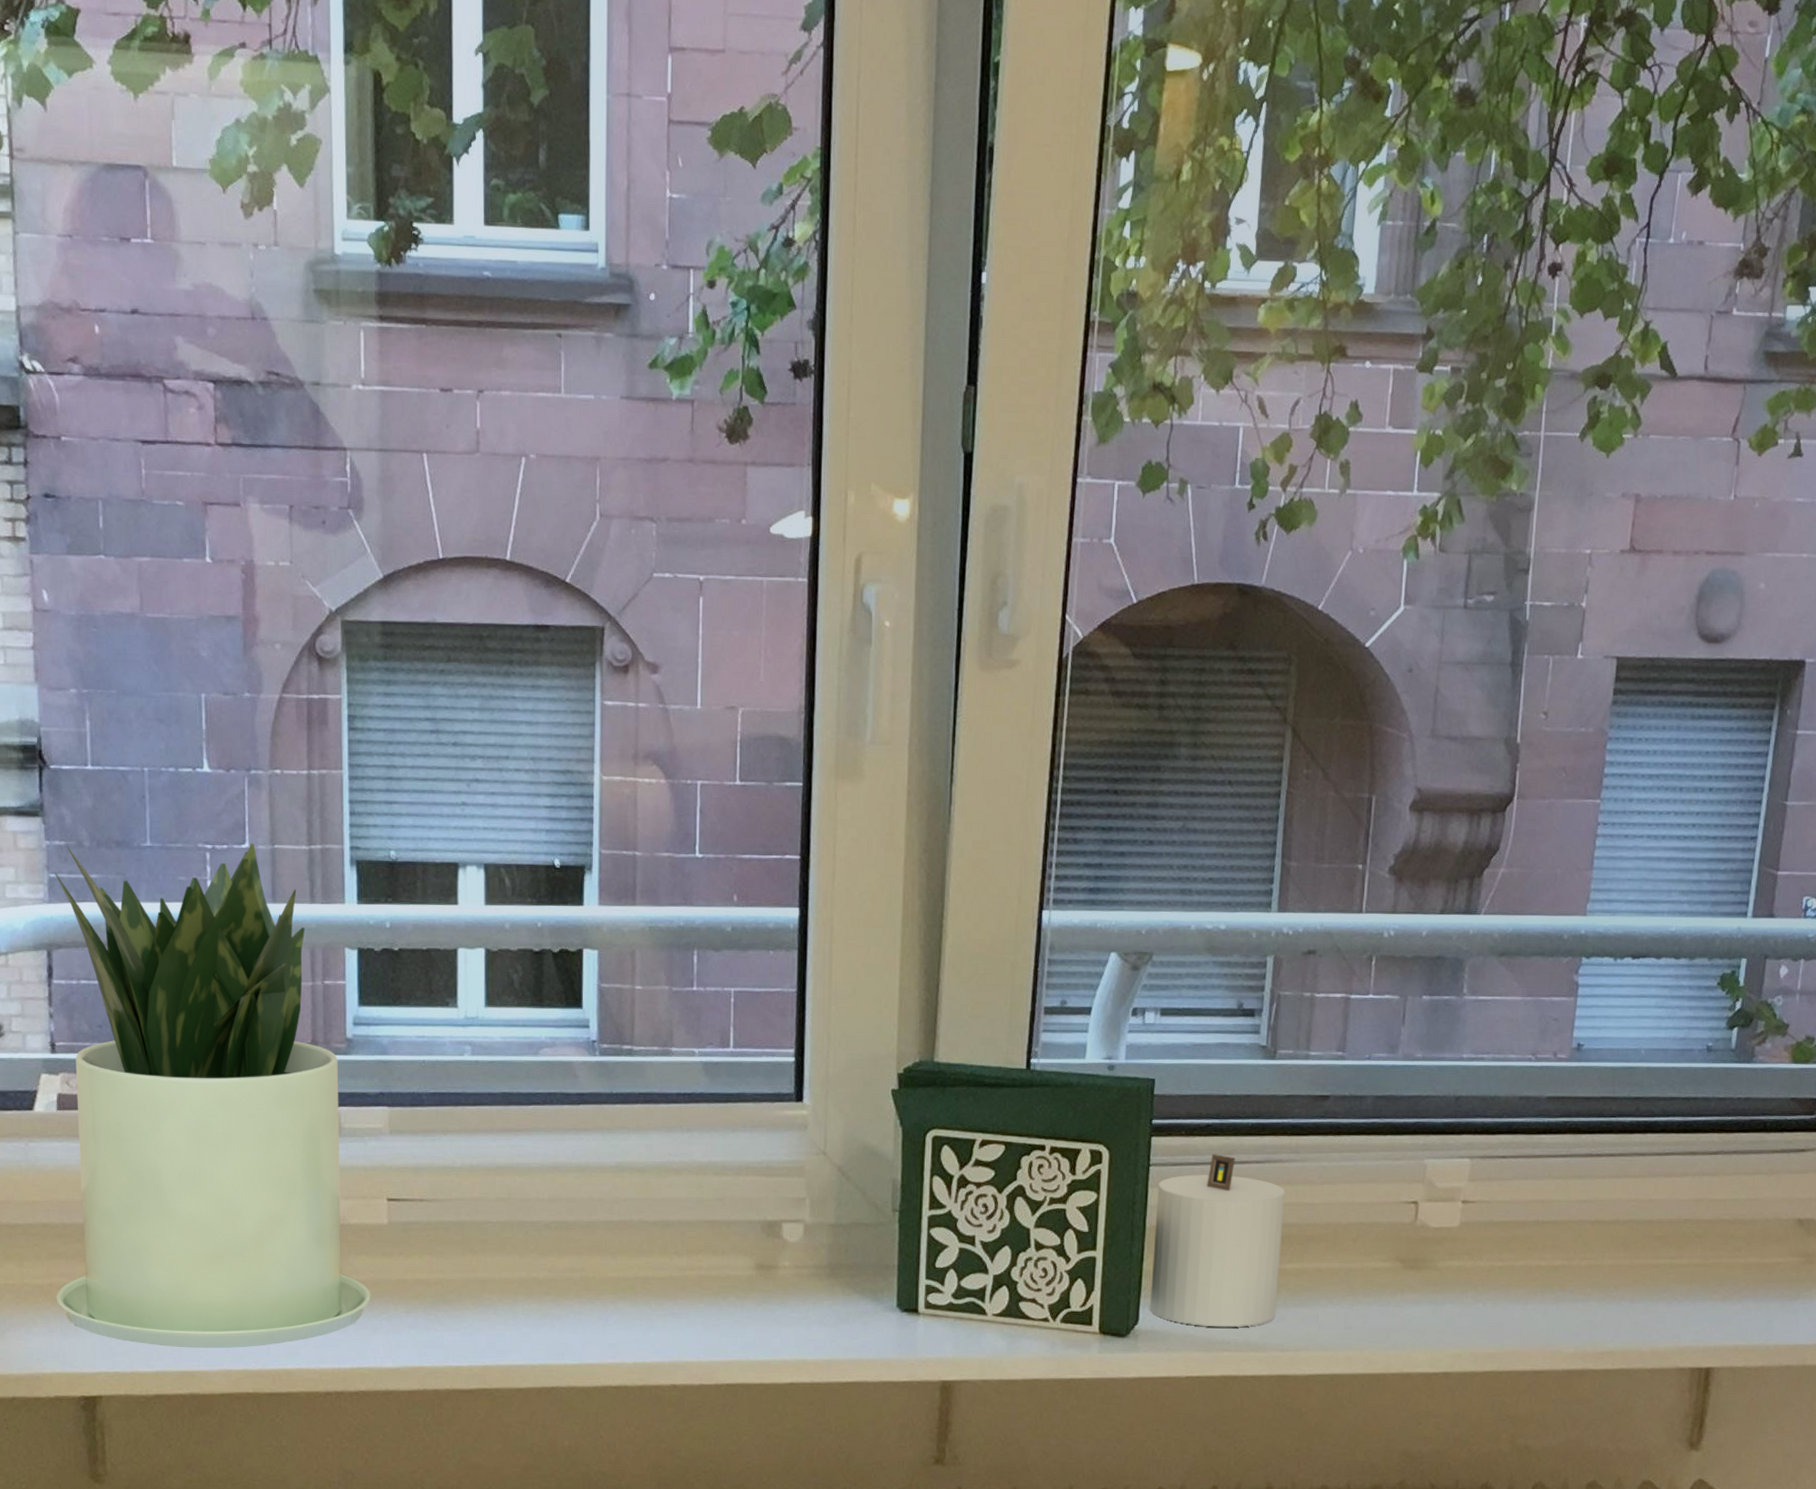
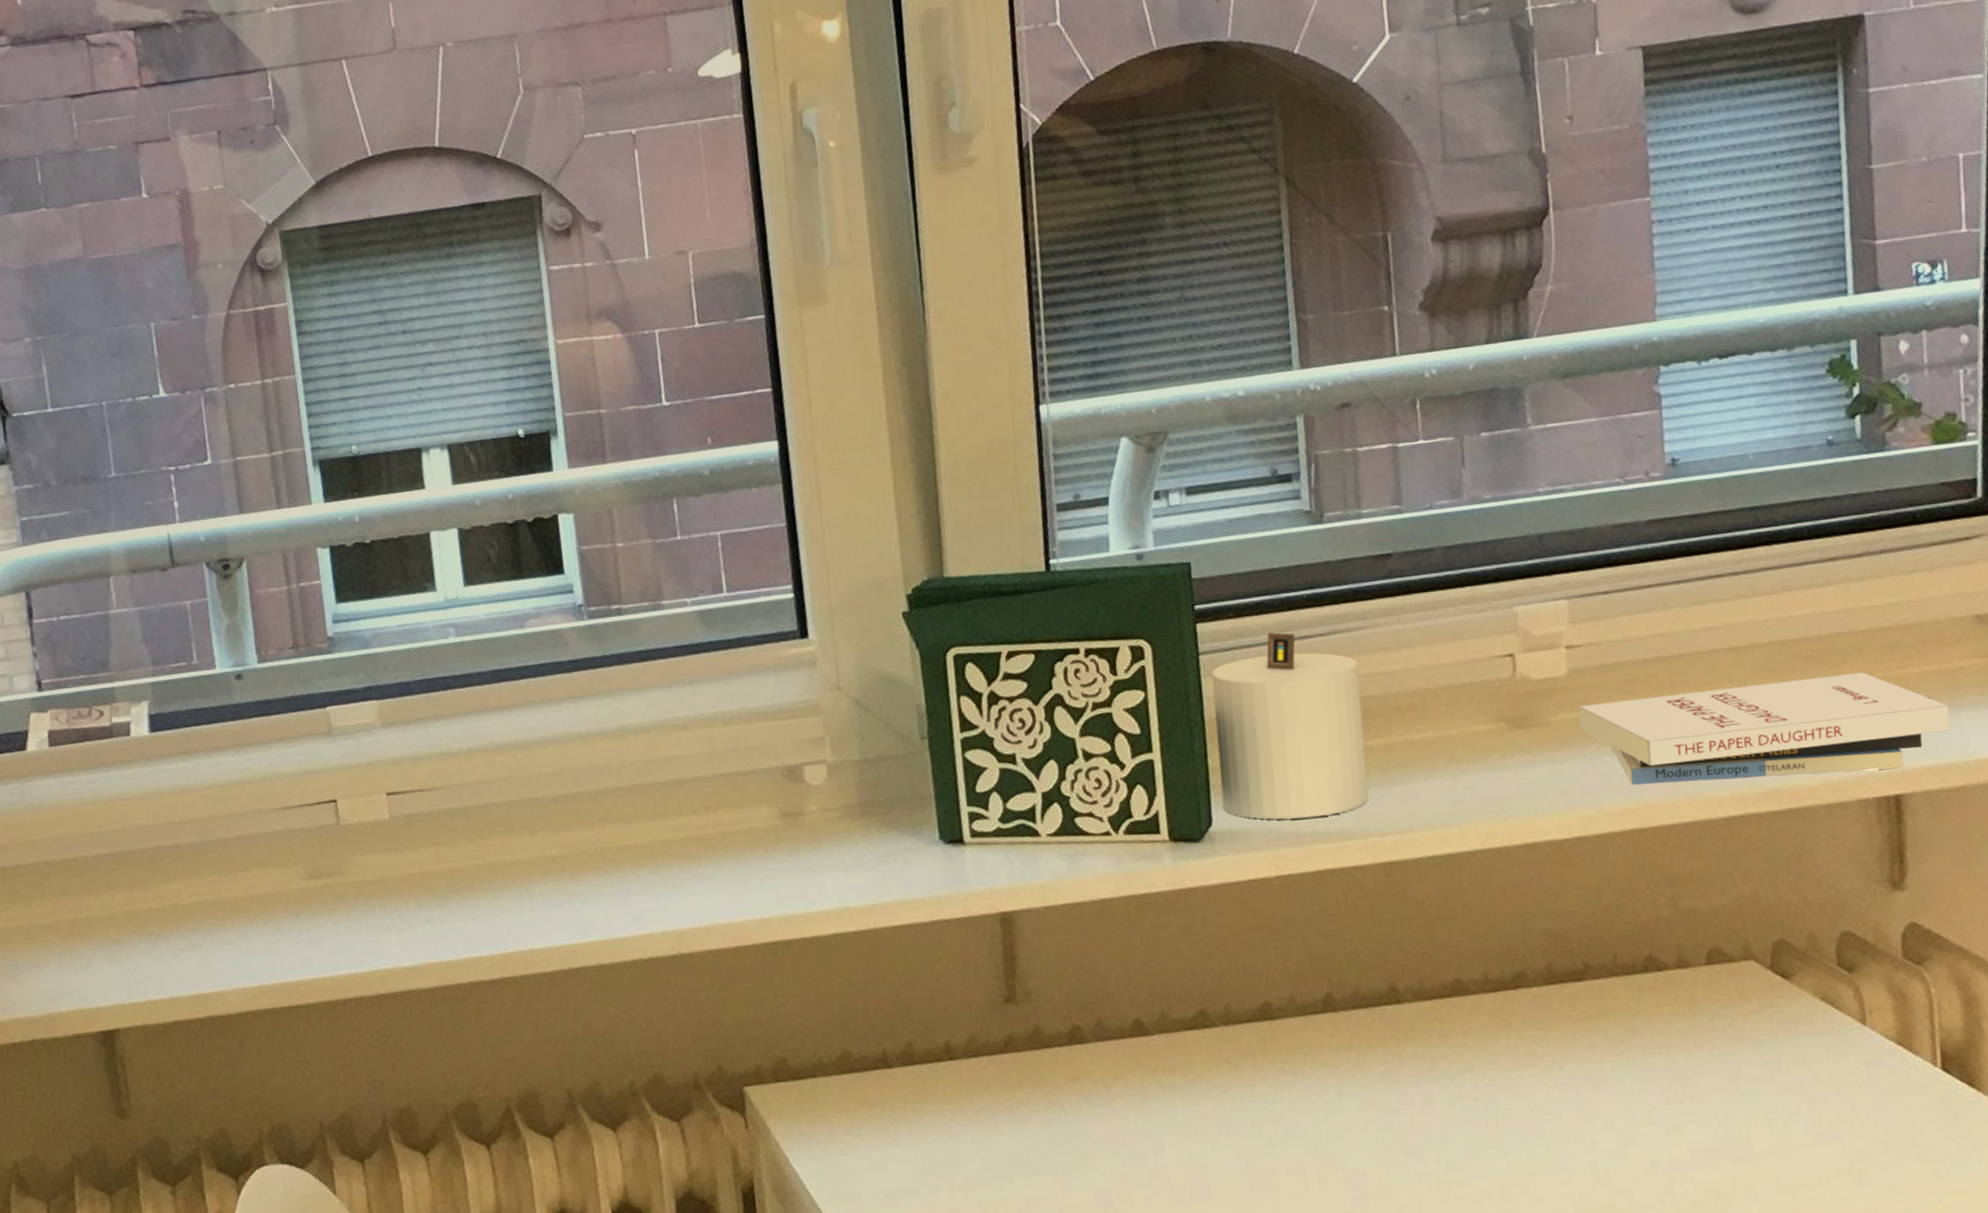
planter: present [54,844,372,1349] -> none [25,459,382,971]
books: none [1462,1255,1763,1345] -> present [1578,672,1951,785]

